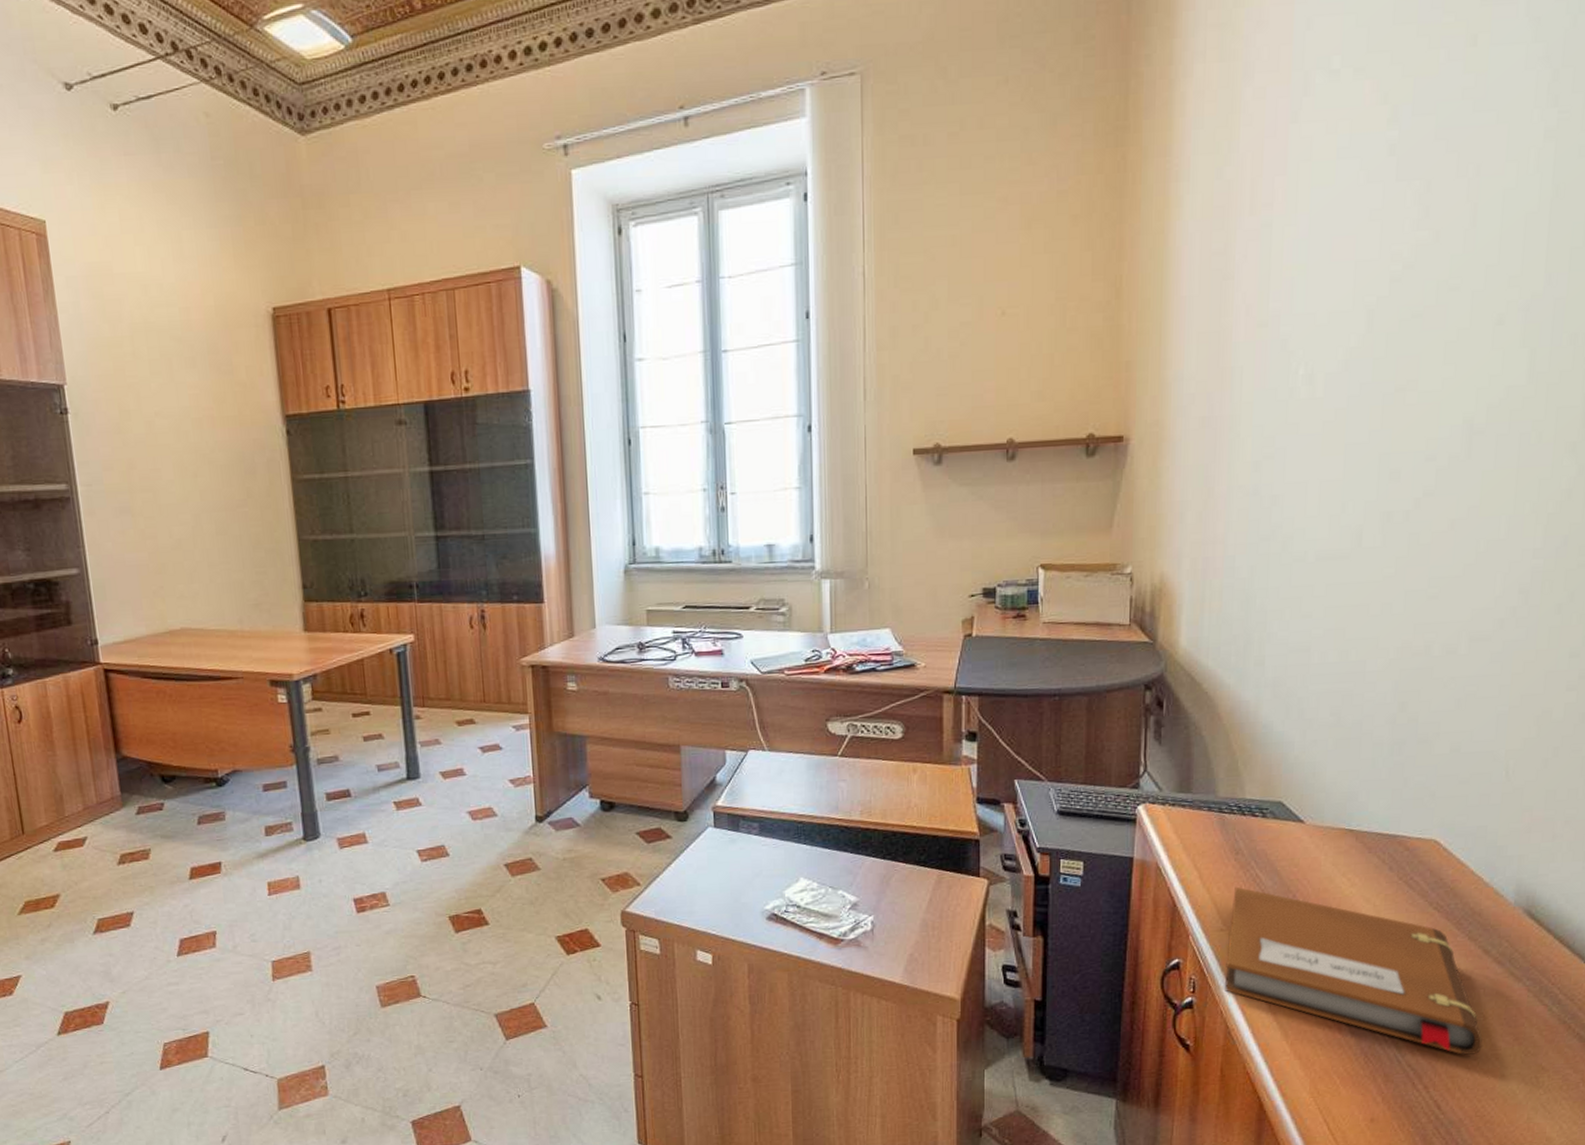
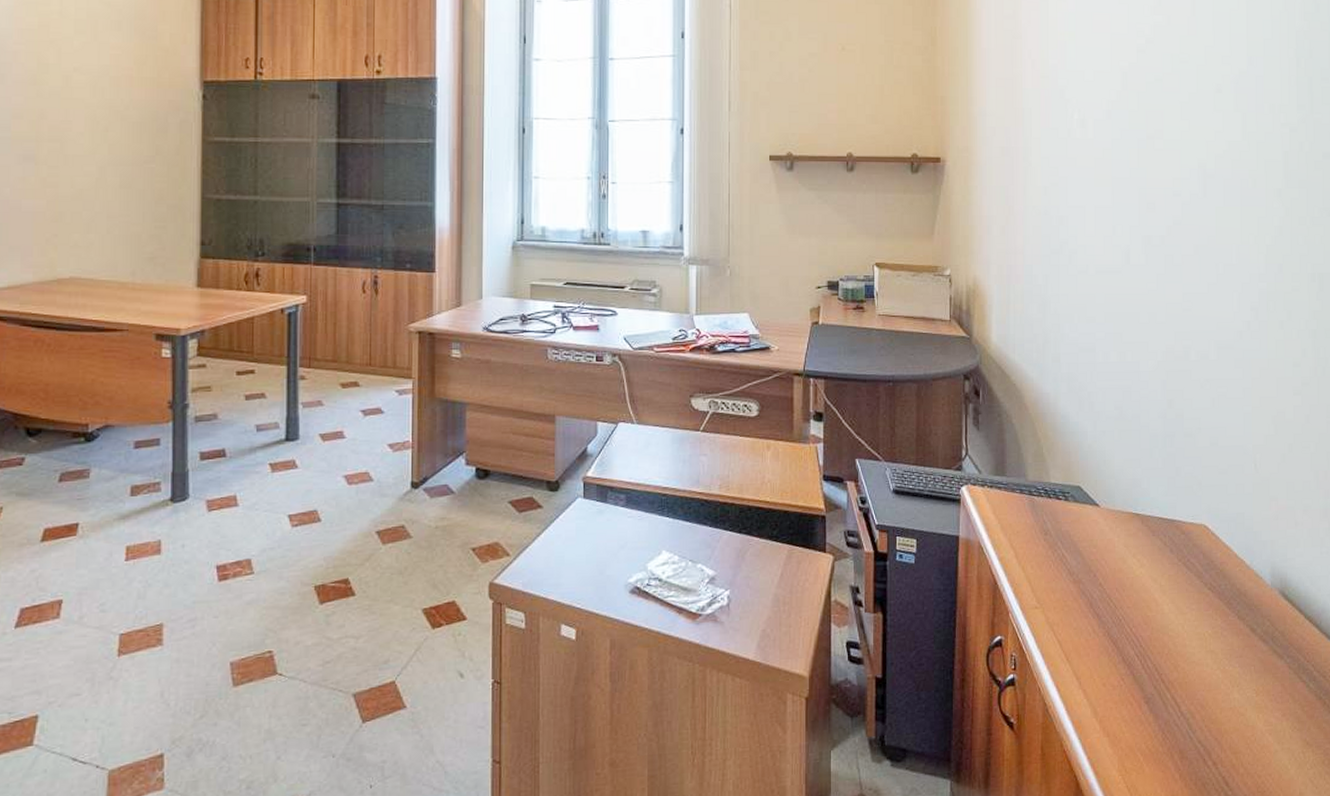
notebook: present [1225,886,1483,1056] -> none [1041,565,1258,732]

